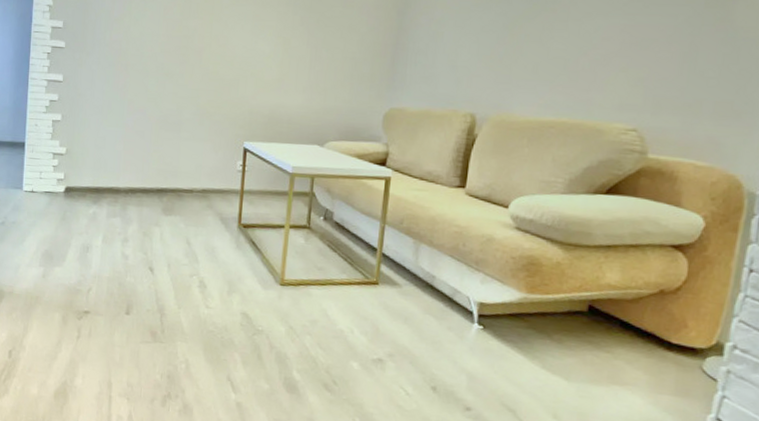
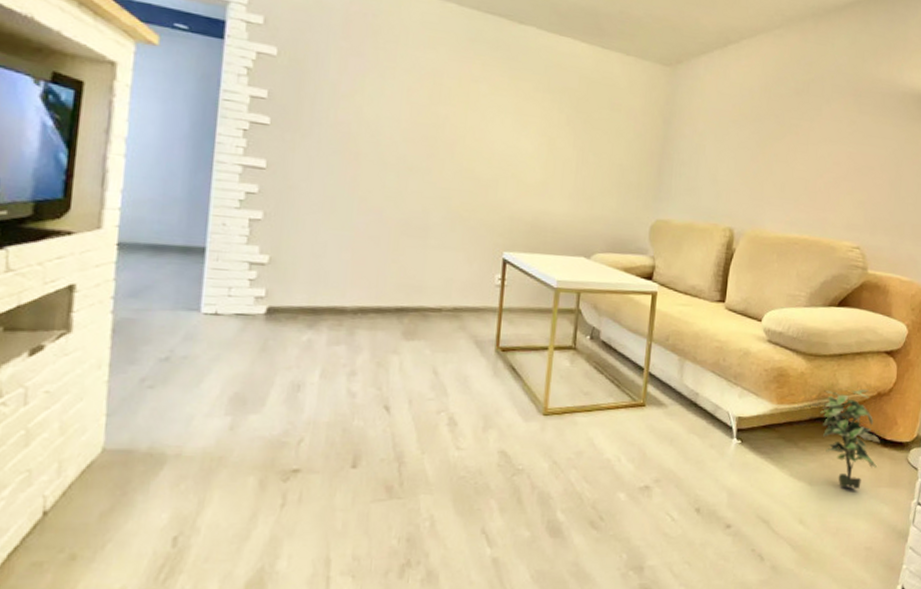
potted plant: none [581,283,662,392] -> present [820,389,880,489]

